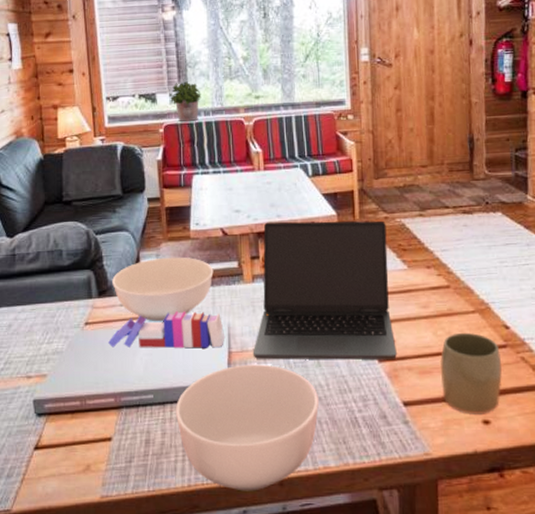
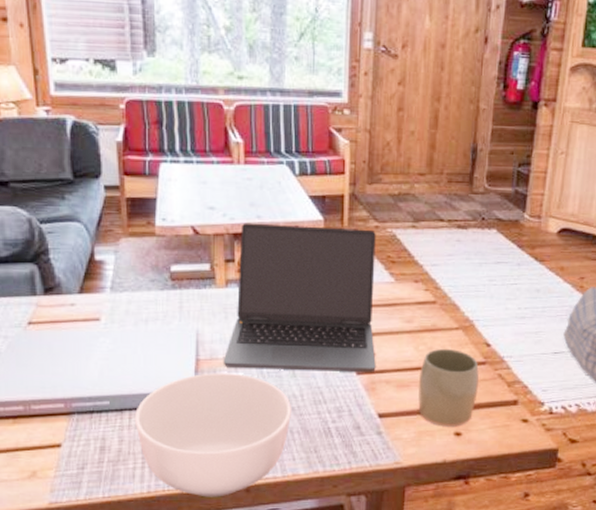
books: present [108,310,226,349] -> none [56,313,193,355]
bowl: present [112,257,214,321] -> none [61,254,182,324]
potted plant: present [169,81,202,121] -> none [132,49,173,99]

